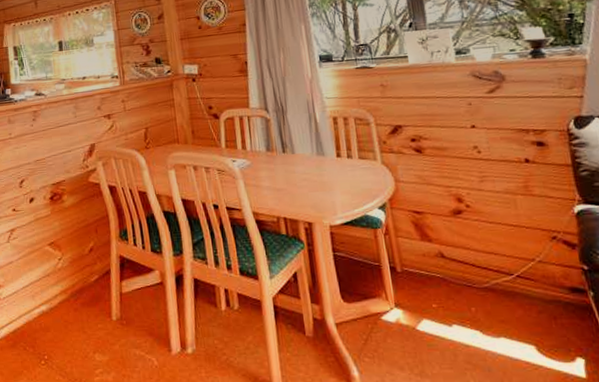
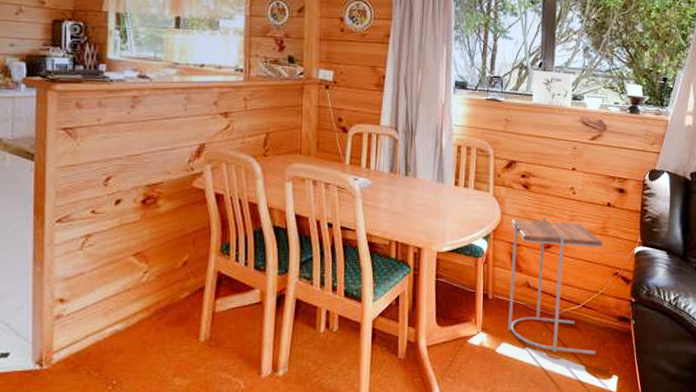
side table: none [409,180,546,333] -> present [508,216,604,355]

